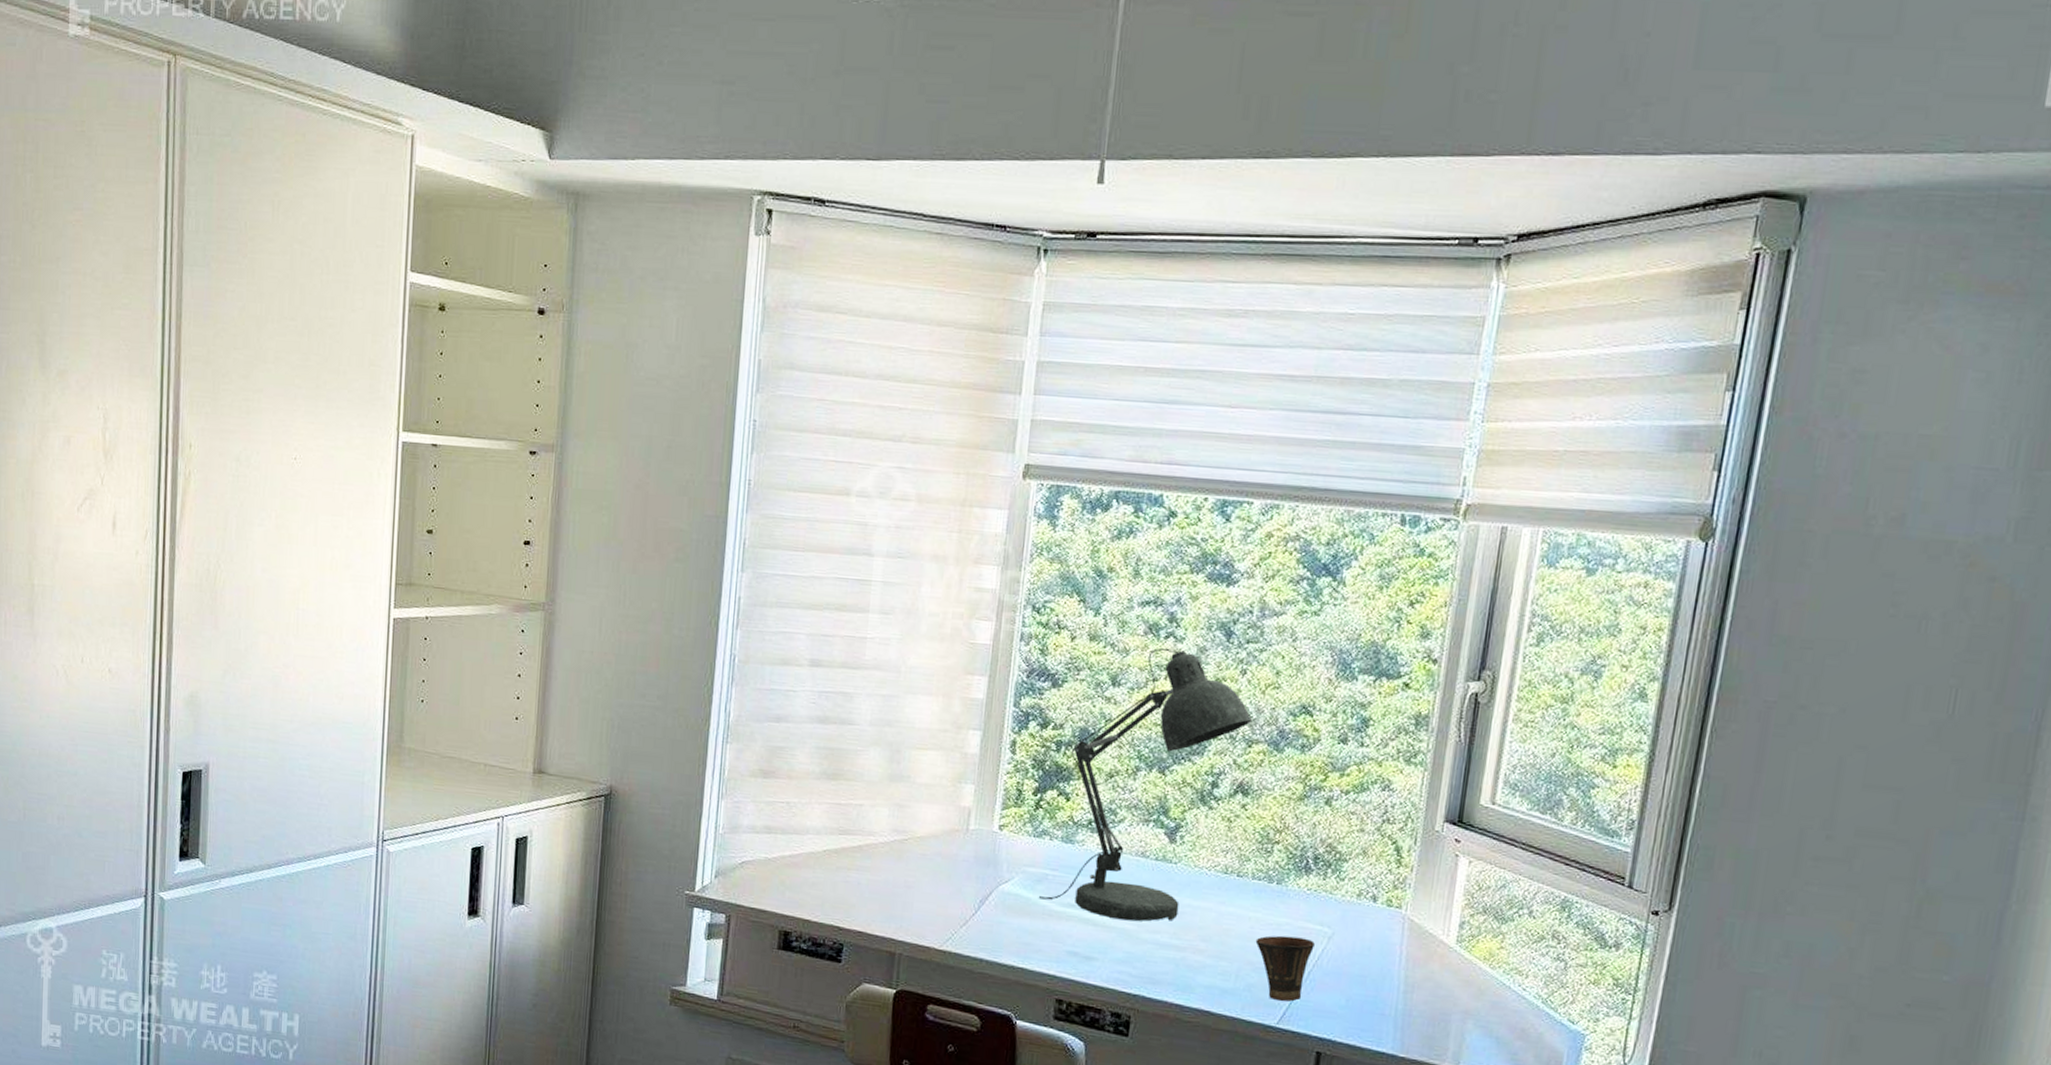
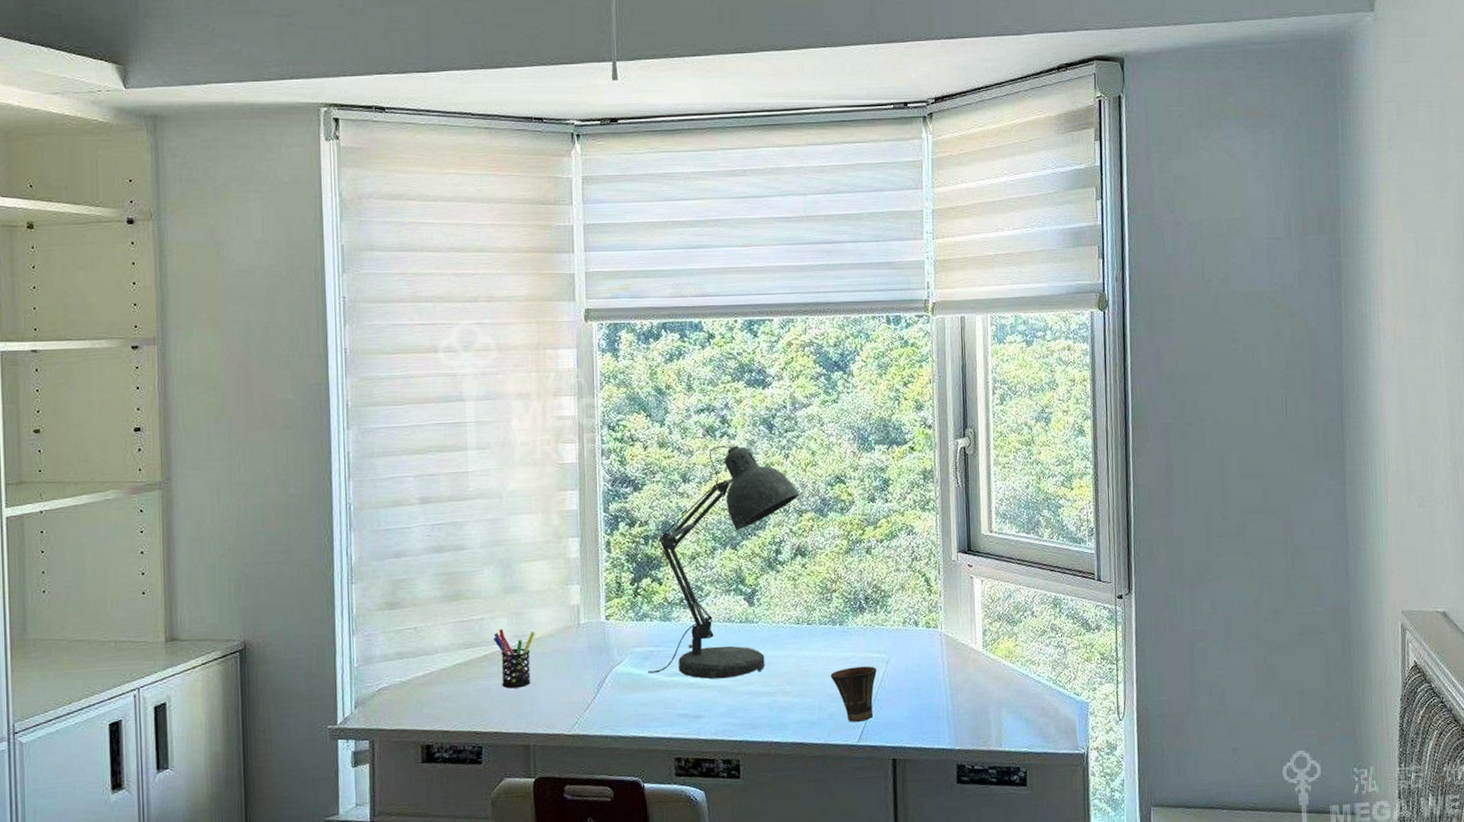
pen holder: none [871,819,917,889] -> present [494,629,535,689]

